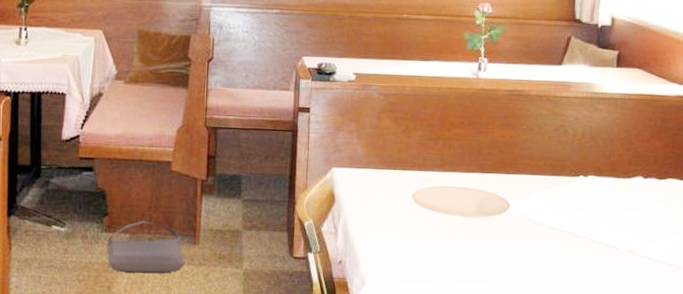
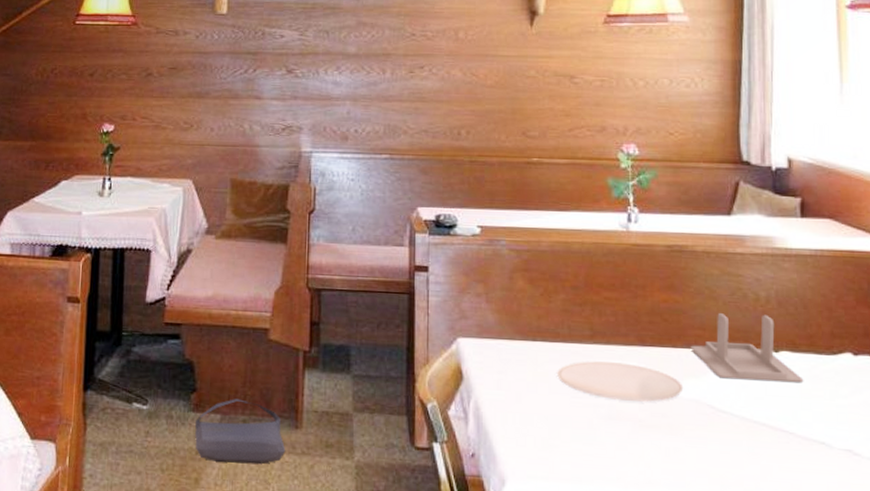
napkin holder: none [519,146,604,200] -> present [690,313,804,382]

